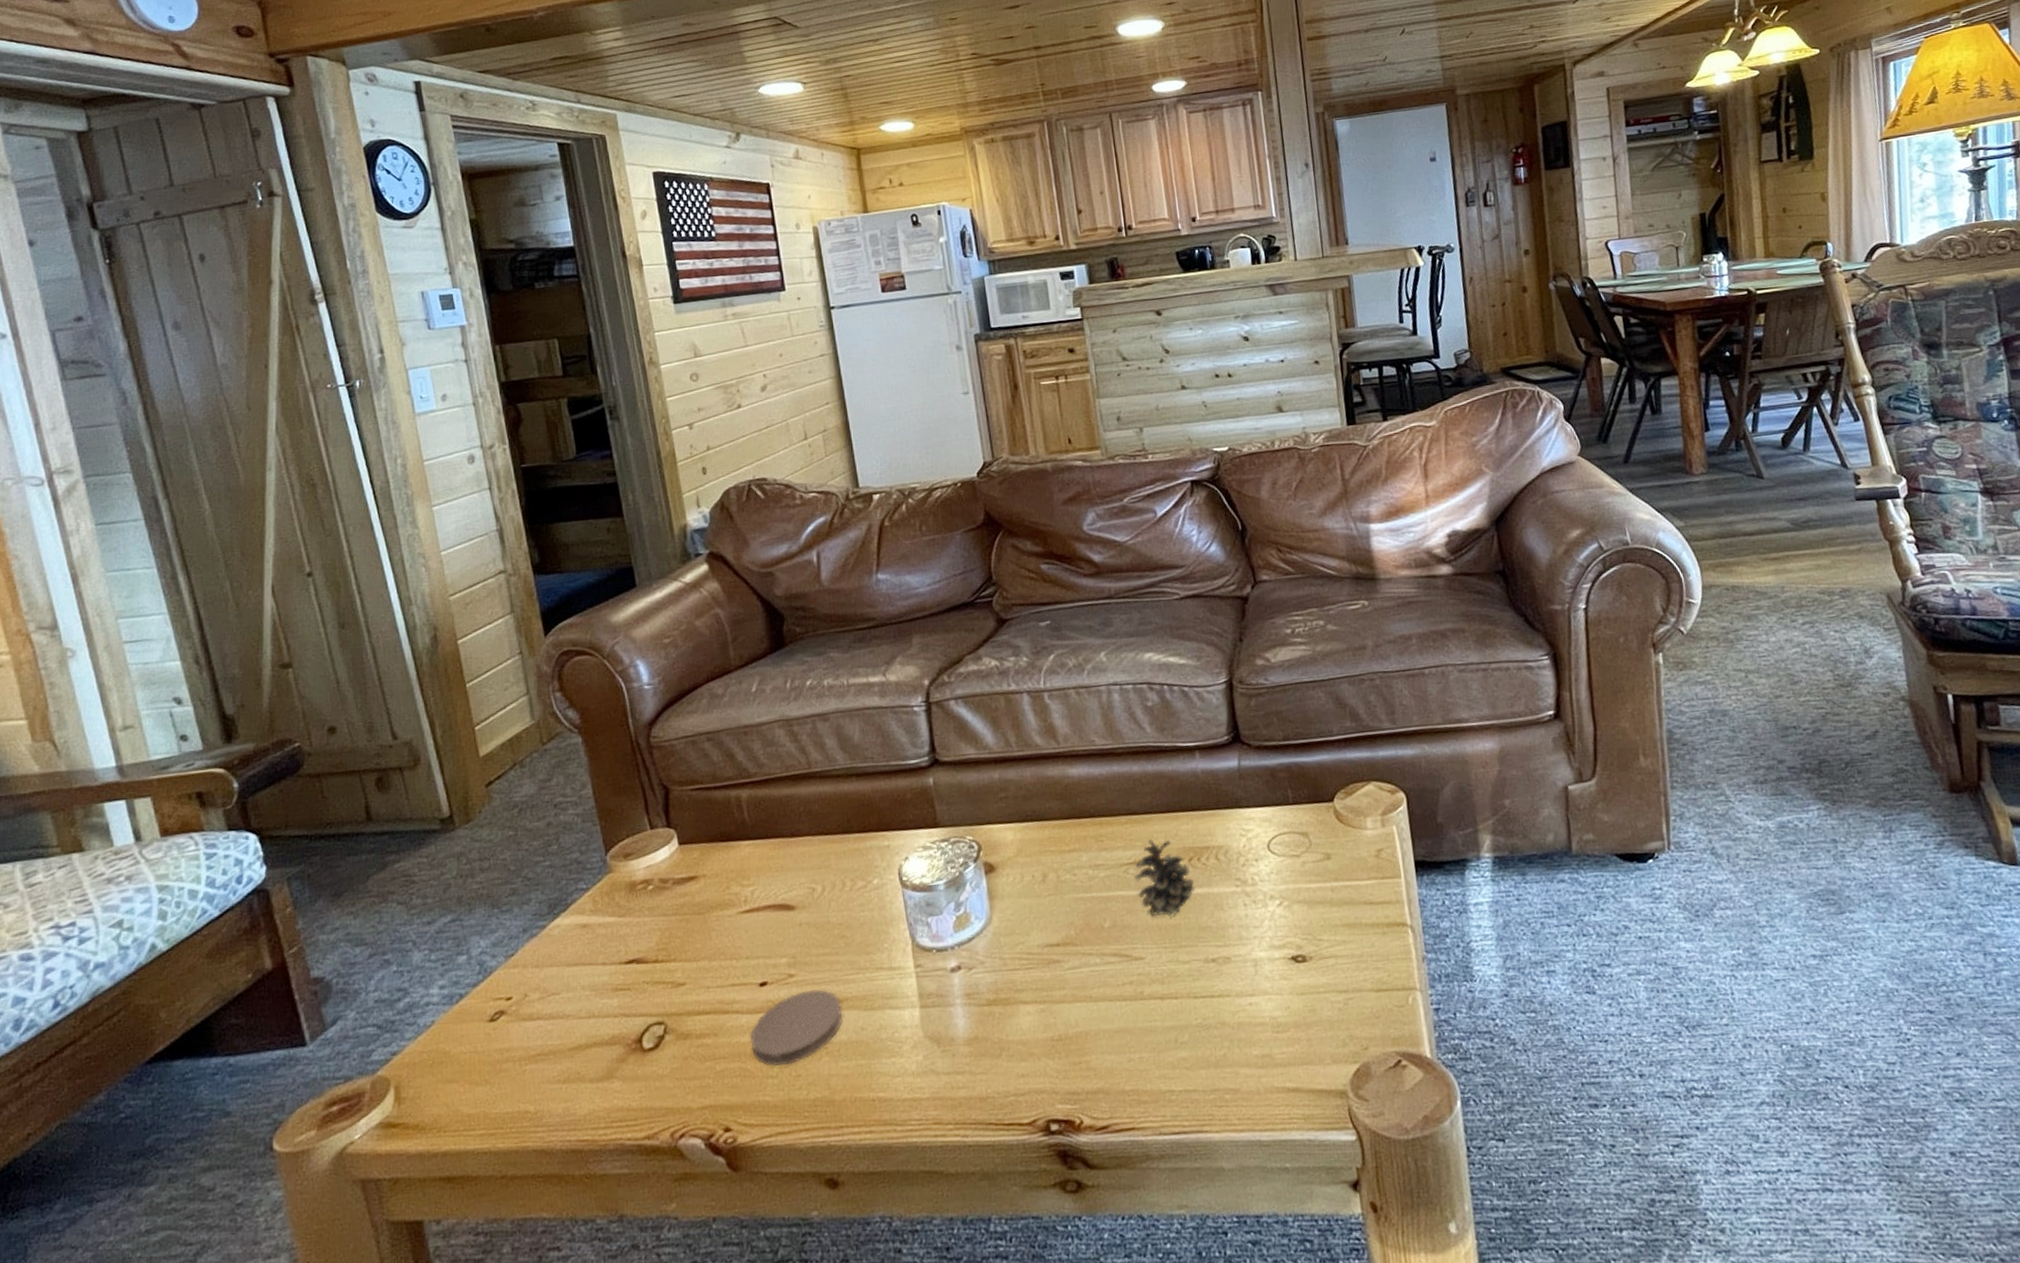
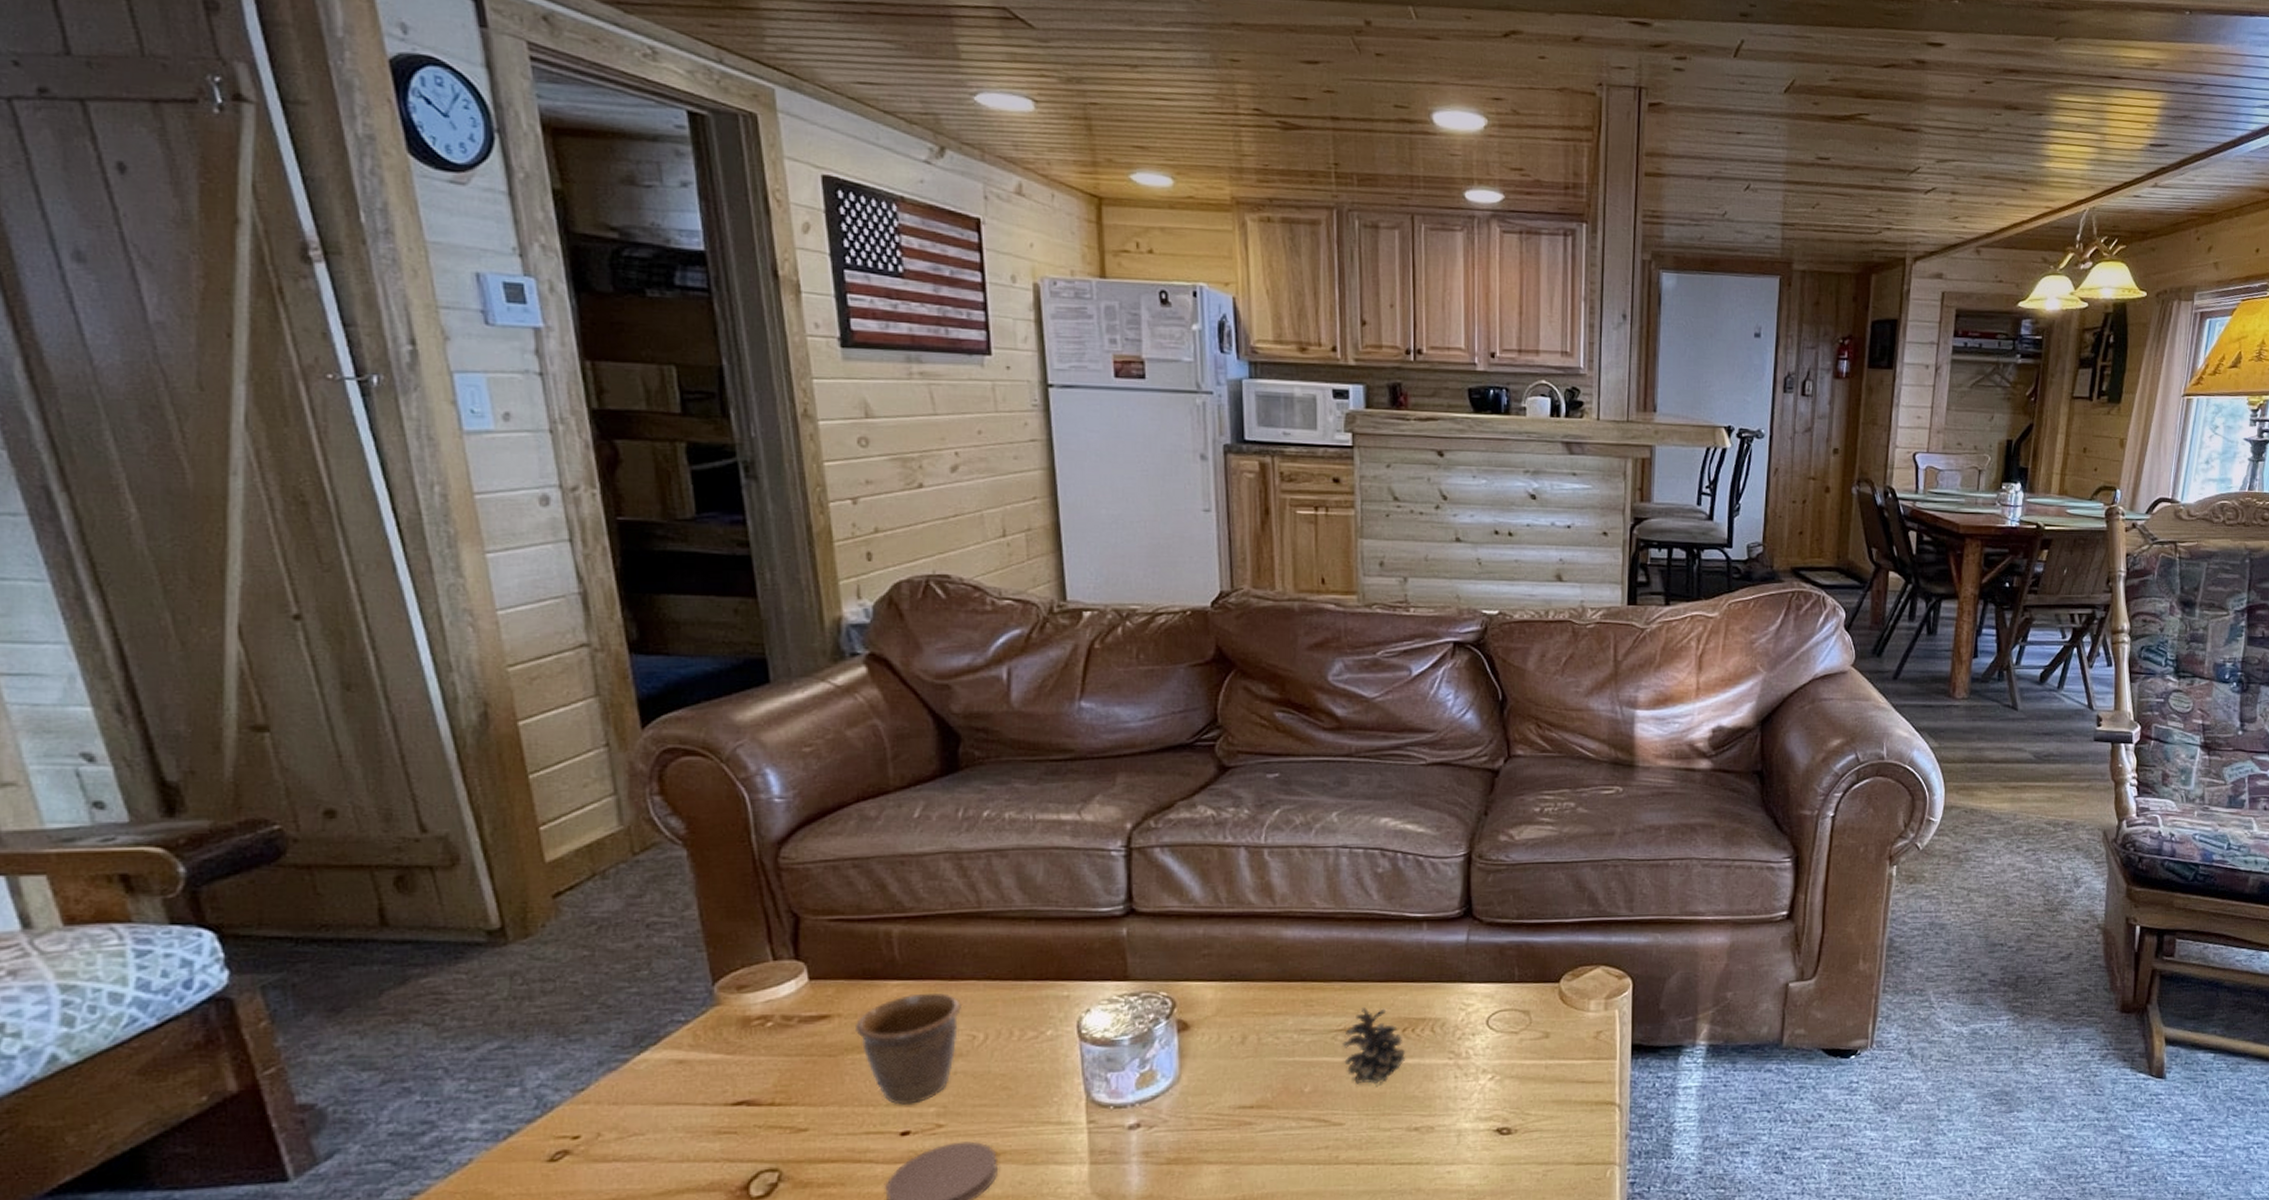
mug: none [716,850,801,958] -> present [854,992,961,1105]

